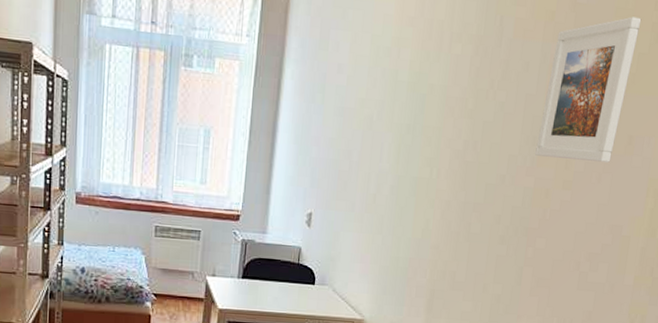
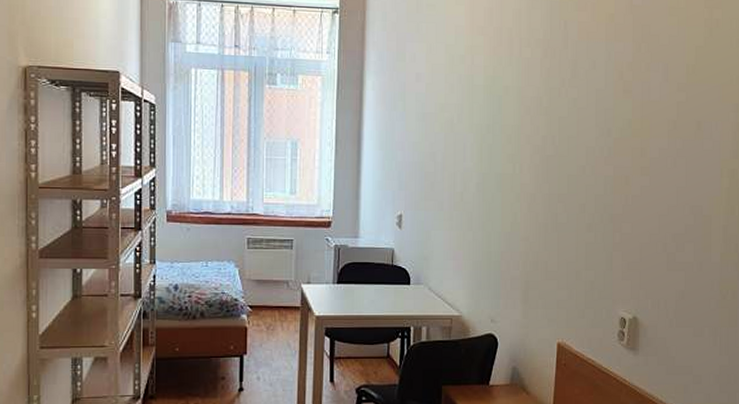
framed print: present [535,16,642,162] -> none [611,14,694,148]

